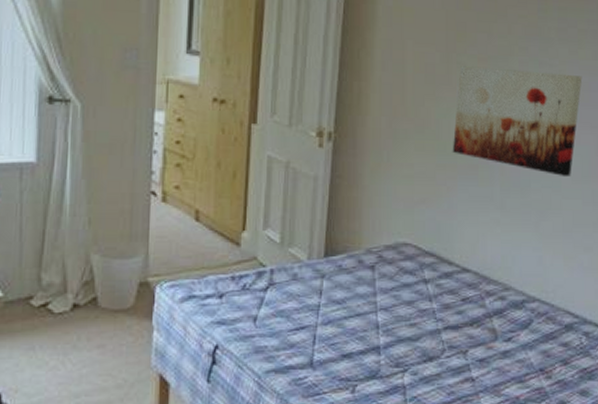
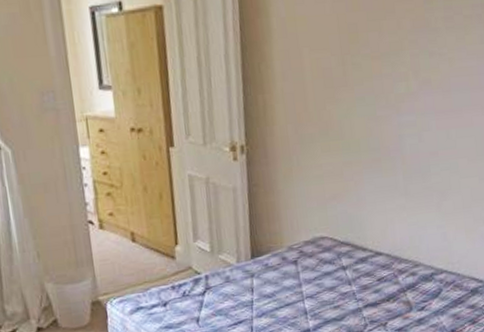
wall art: present [452,66,583,176] -> none [355,61,471,158]

